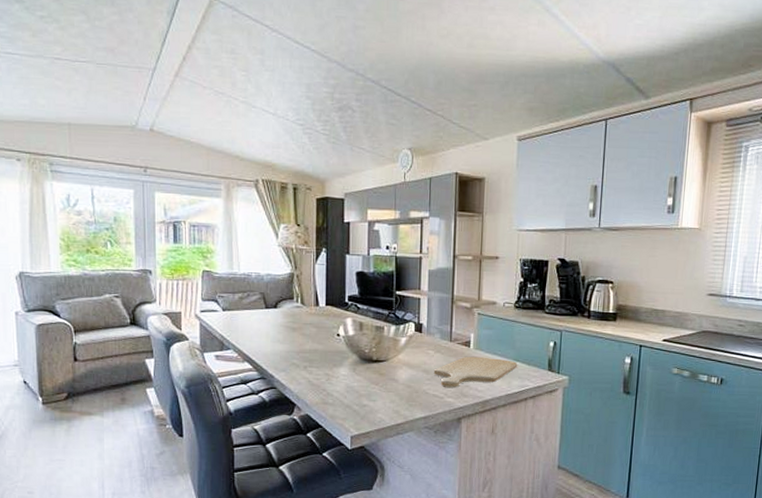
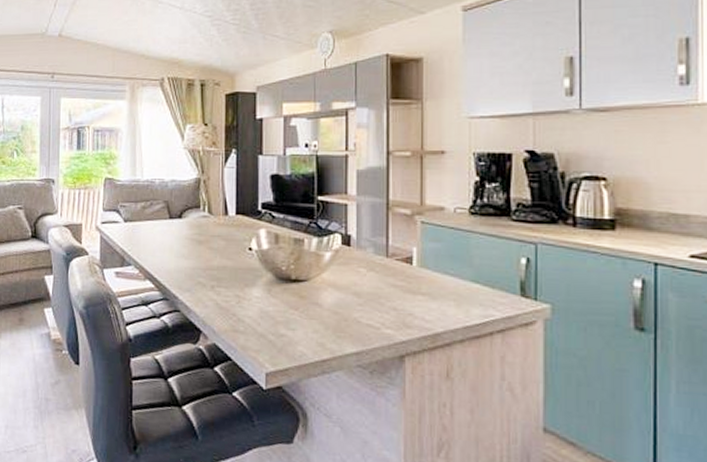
chopping board: present [433,356,518,389] -> none [366,276,478,317]

